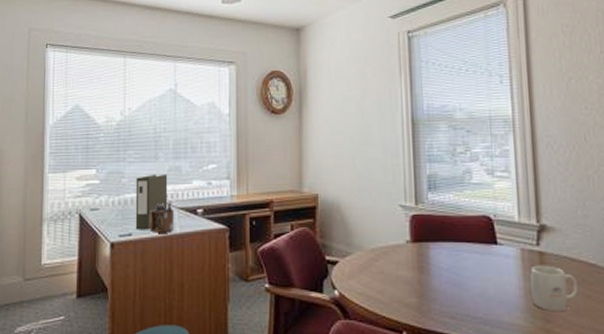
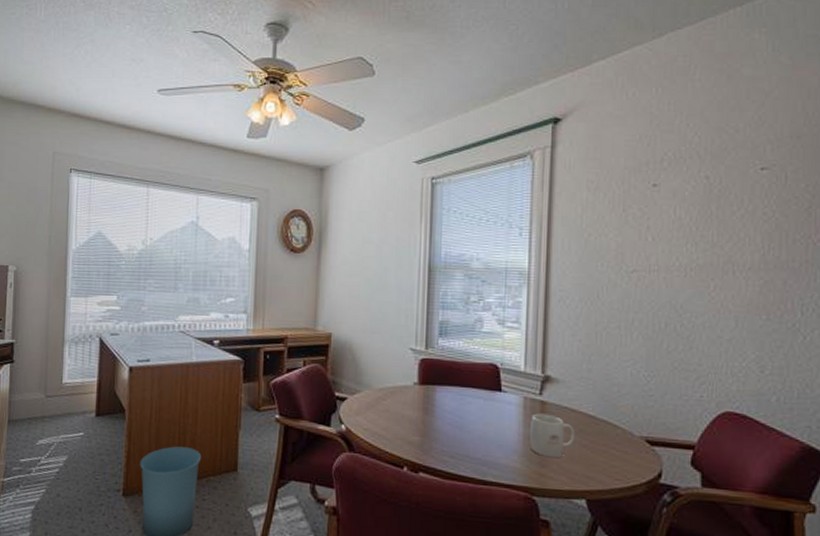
binder: present [135,173,168,230] -> none [153,304,187,357]
desk organizer: present [150,202,175,233] -> none [167,331,192,361]

